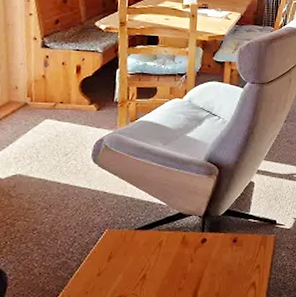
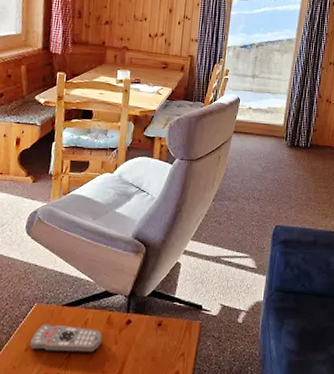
remote control: none [102,248,177,274] -> present [30,323,102,352]

